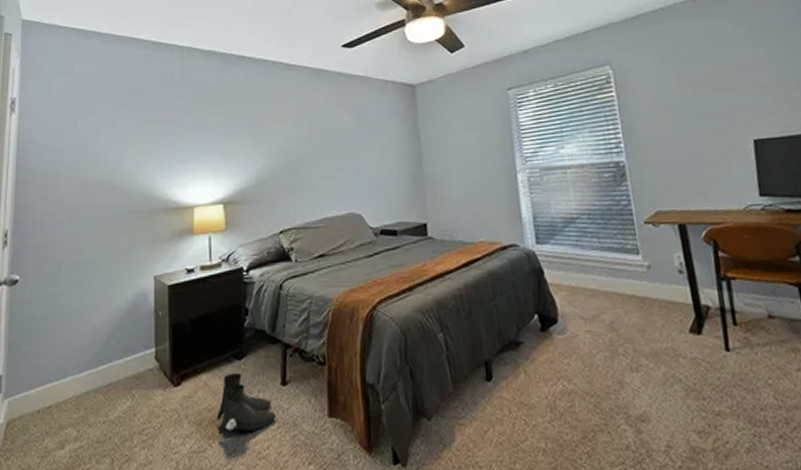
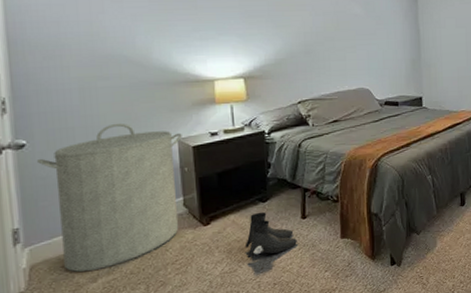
laundry hamper: none [25,257,159,435] -> present [36,123,182,273]

